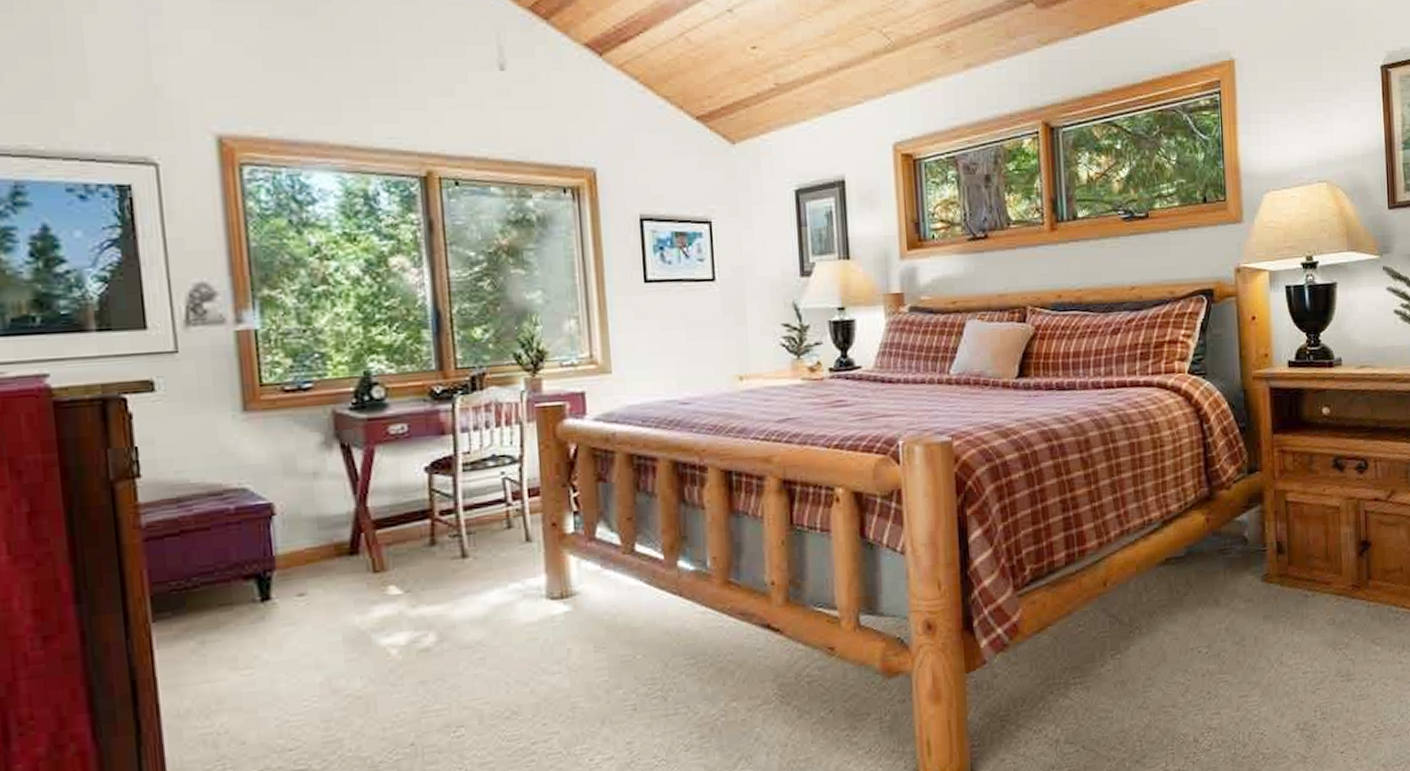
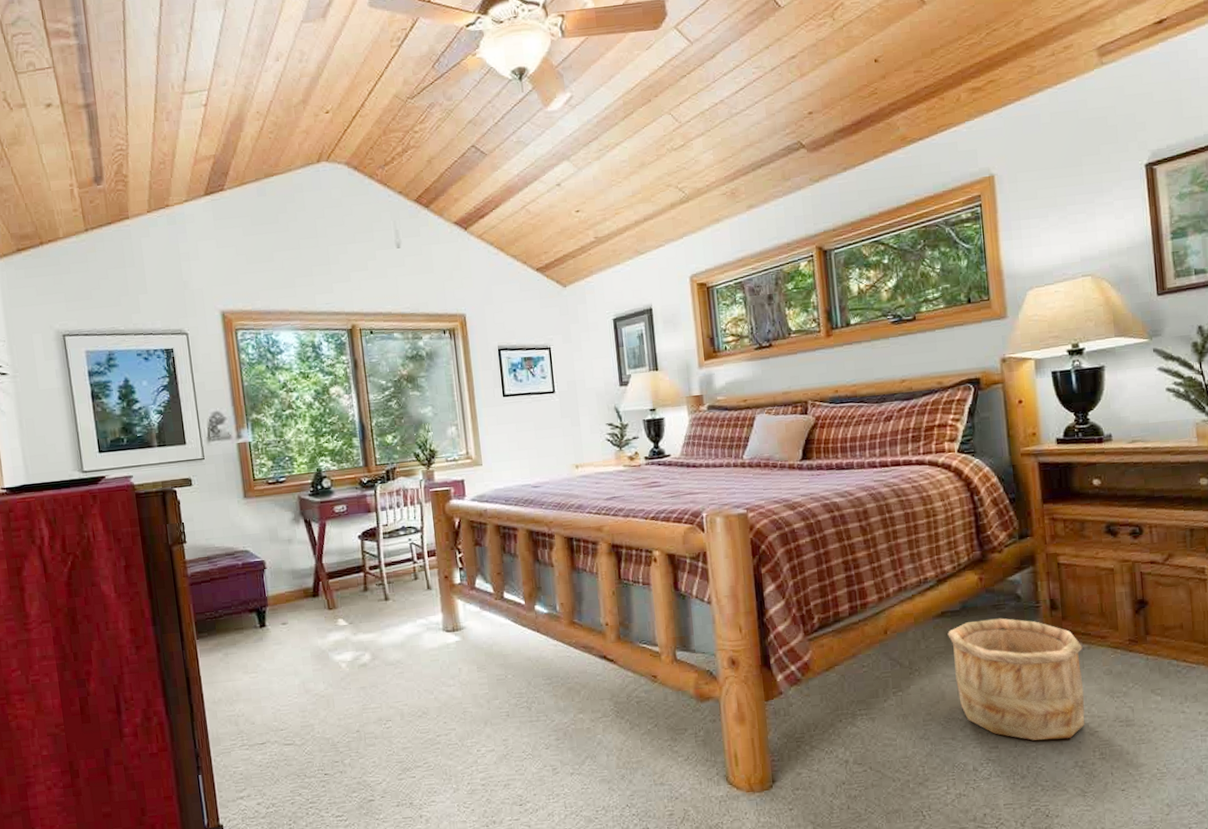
wooden bucket: none [1171,564,1308,703] -> present [947,618,1085,741]

